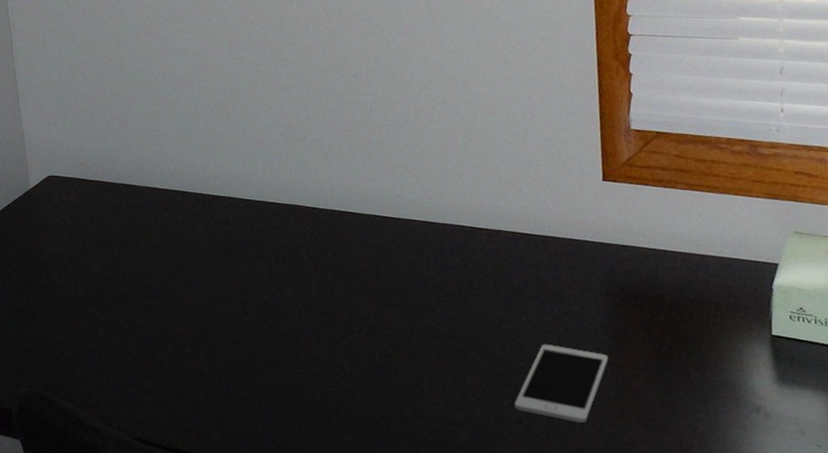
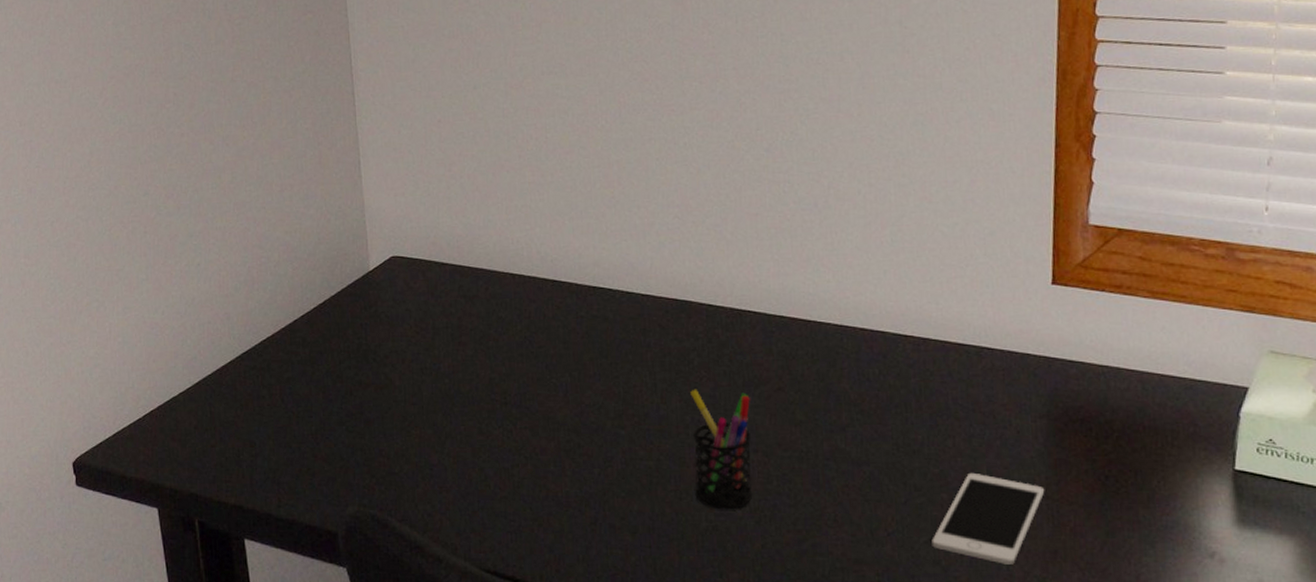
pen holder: none [302,279,359,382] -> present [690,389,753,510]

